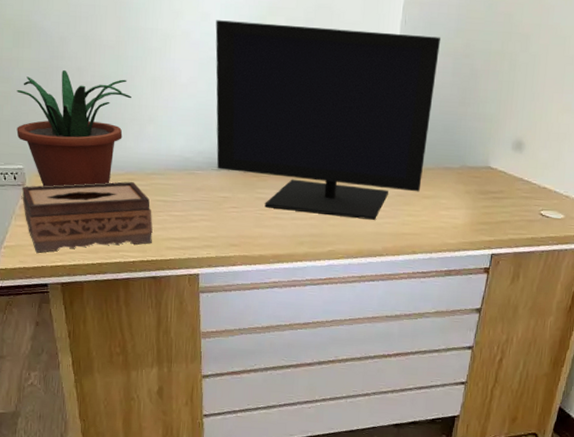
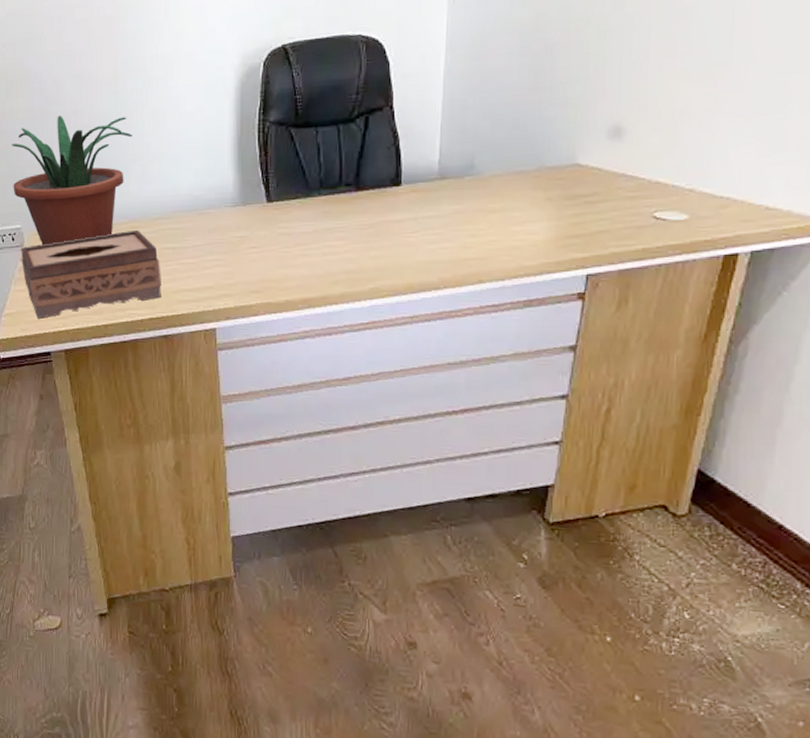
monitor: present [215,20,440,220] -> none [223,11,501,247]

